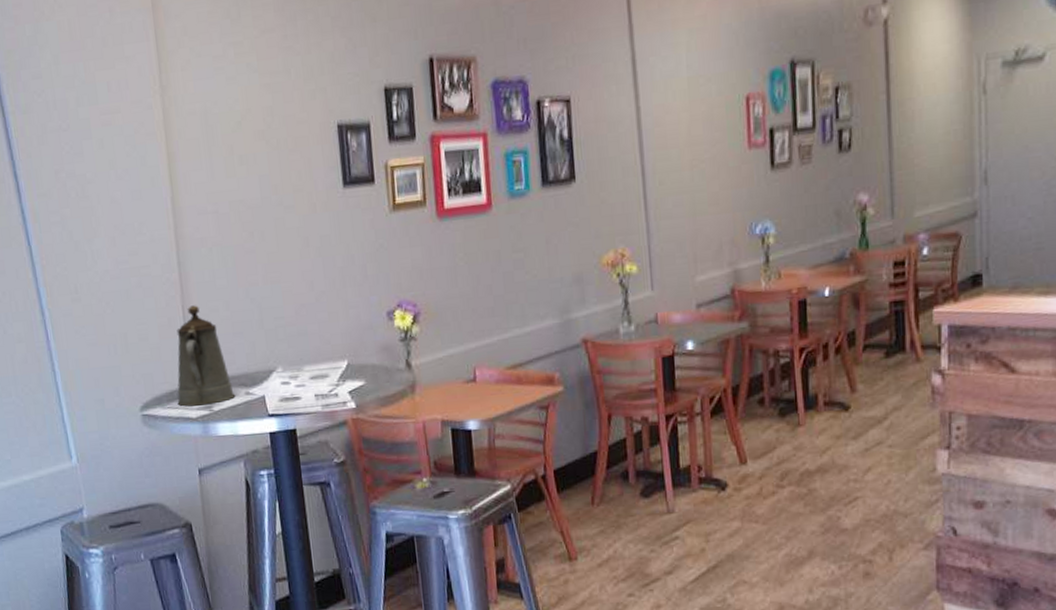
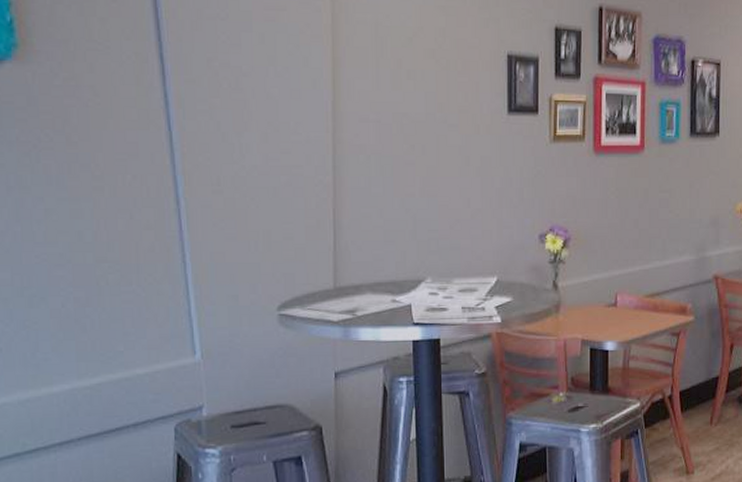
coffee pot: present [176,305,236,407] -> none [319,210,381,309]

